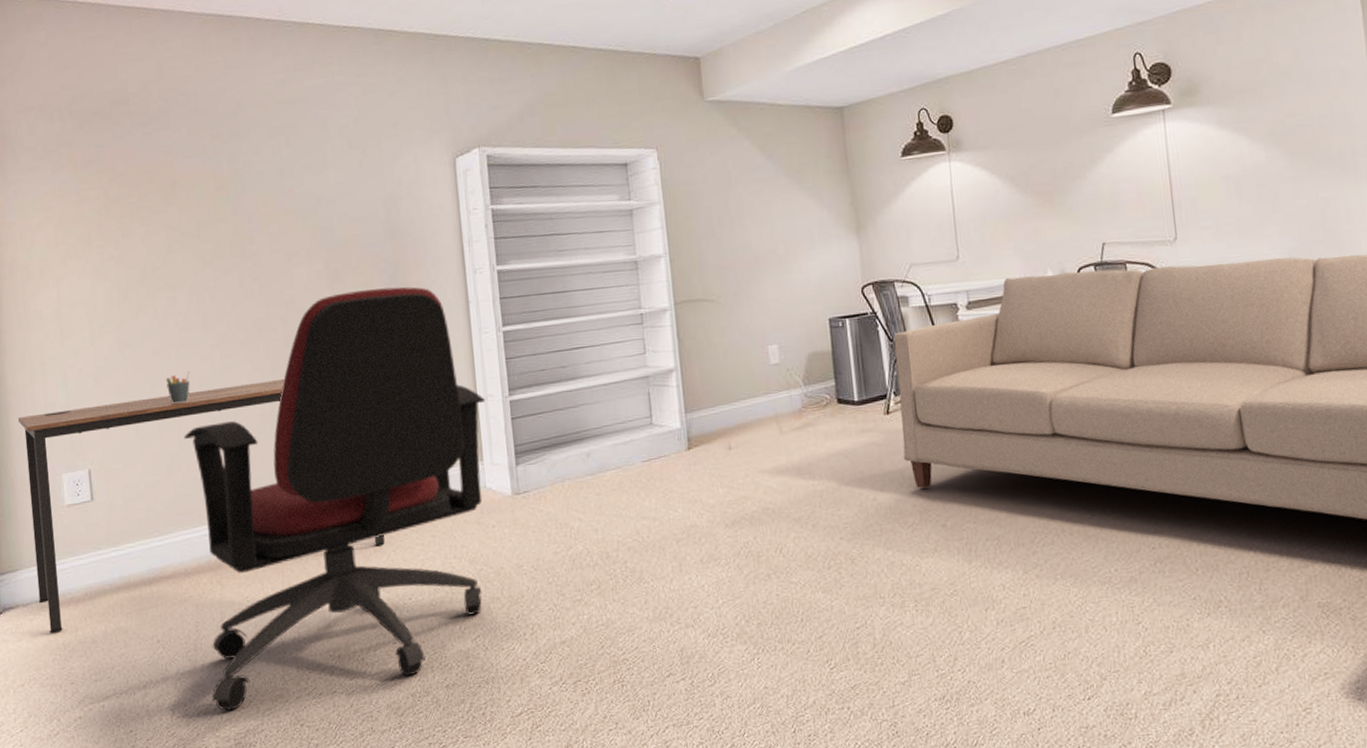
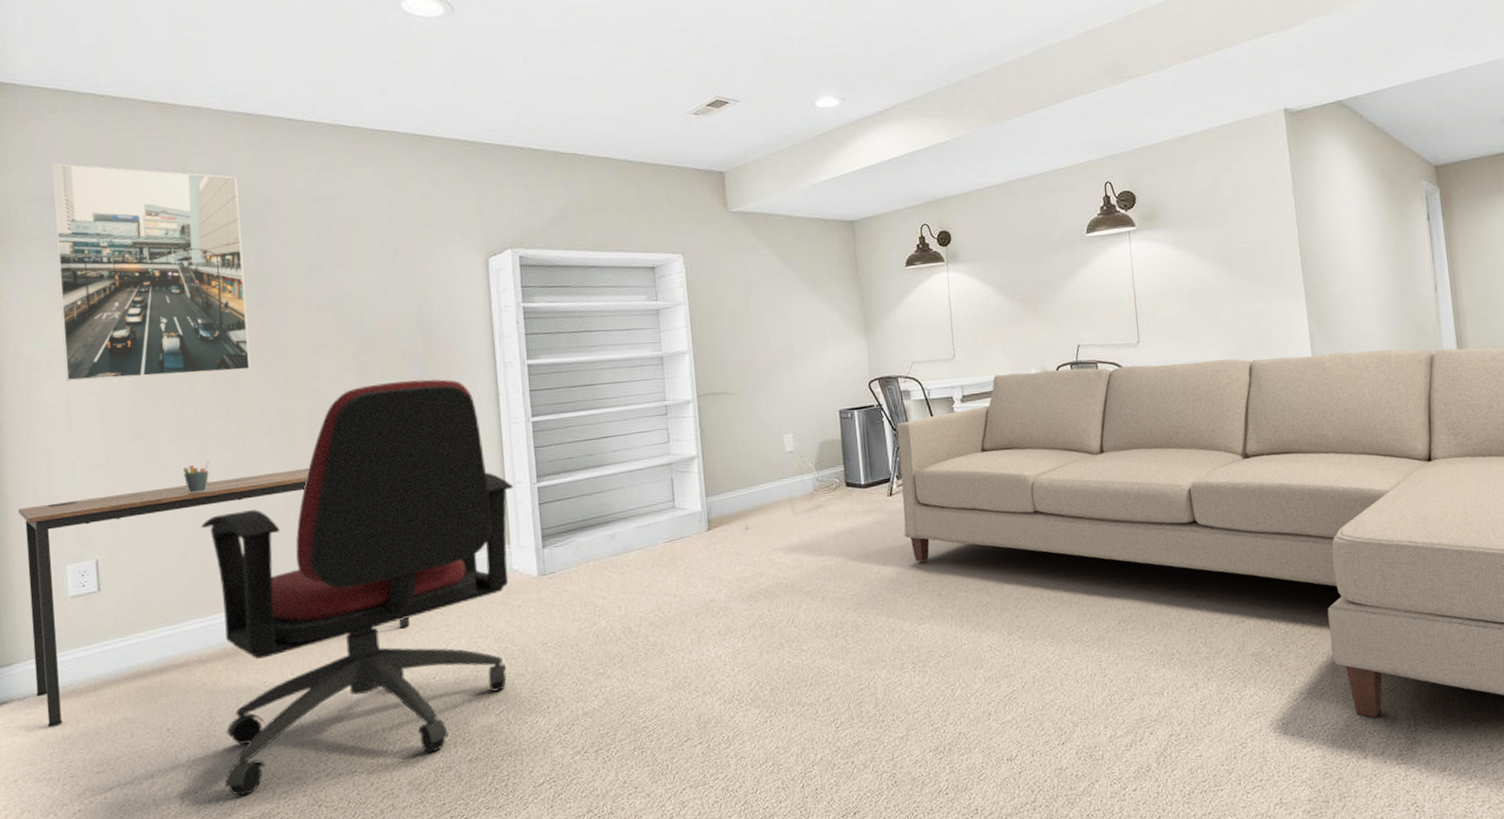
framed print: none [38,73,227,292] -> present [51,163,251,382]

